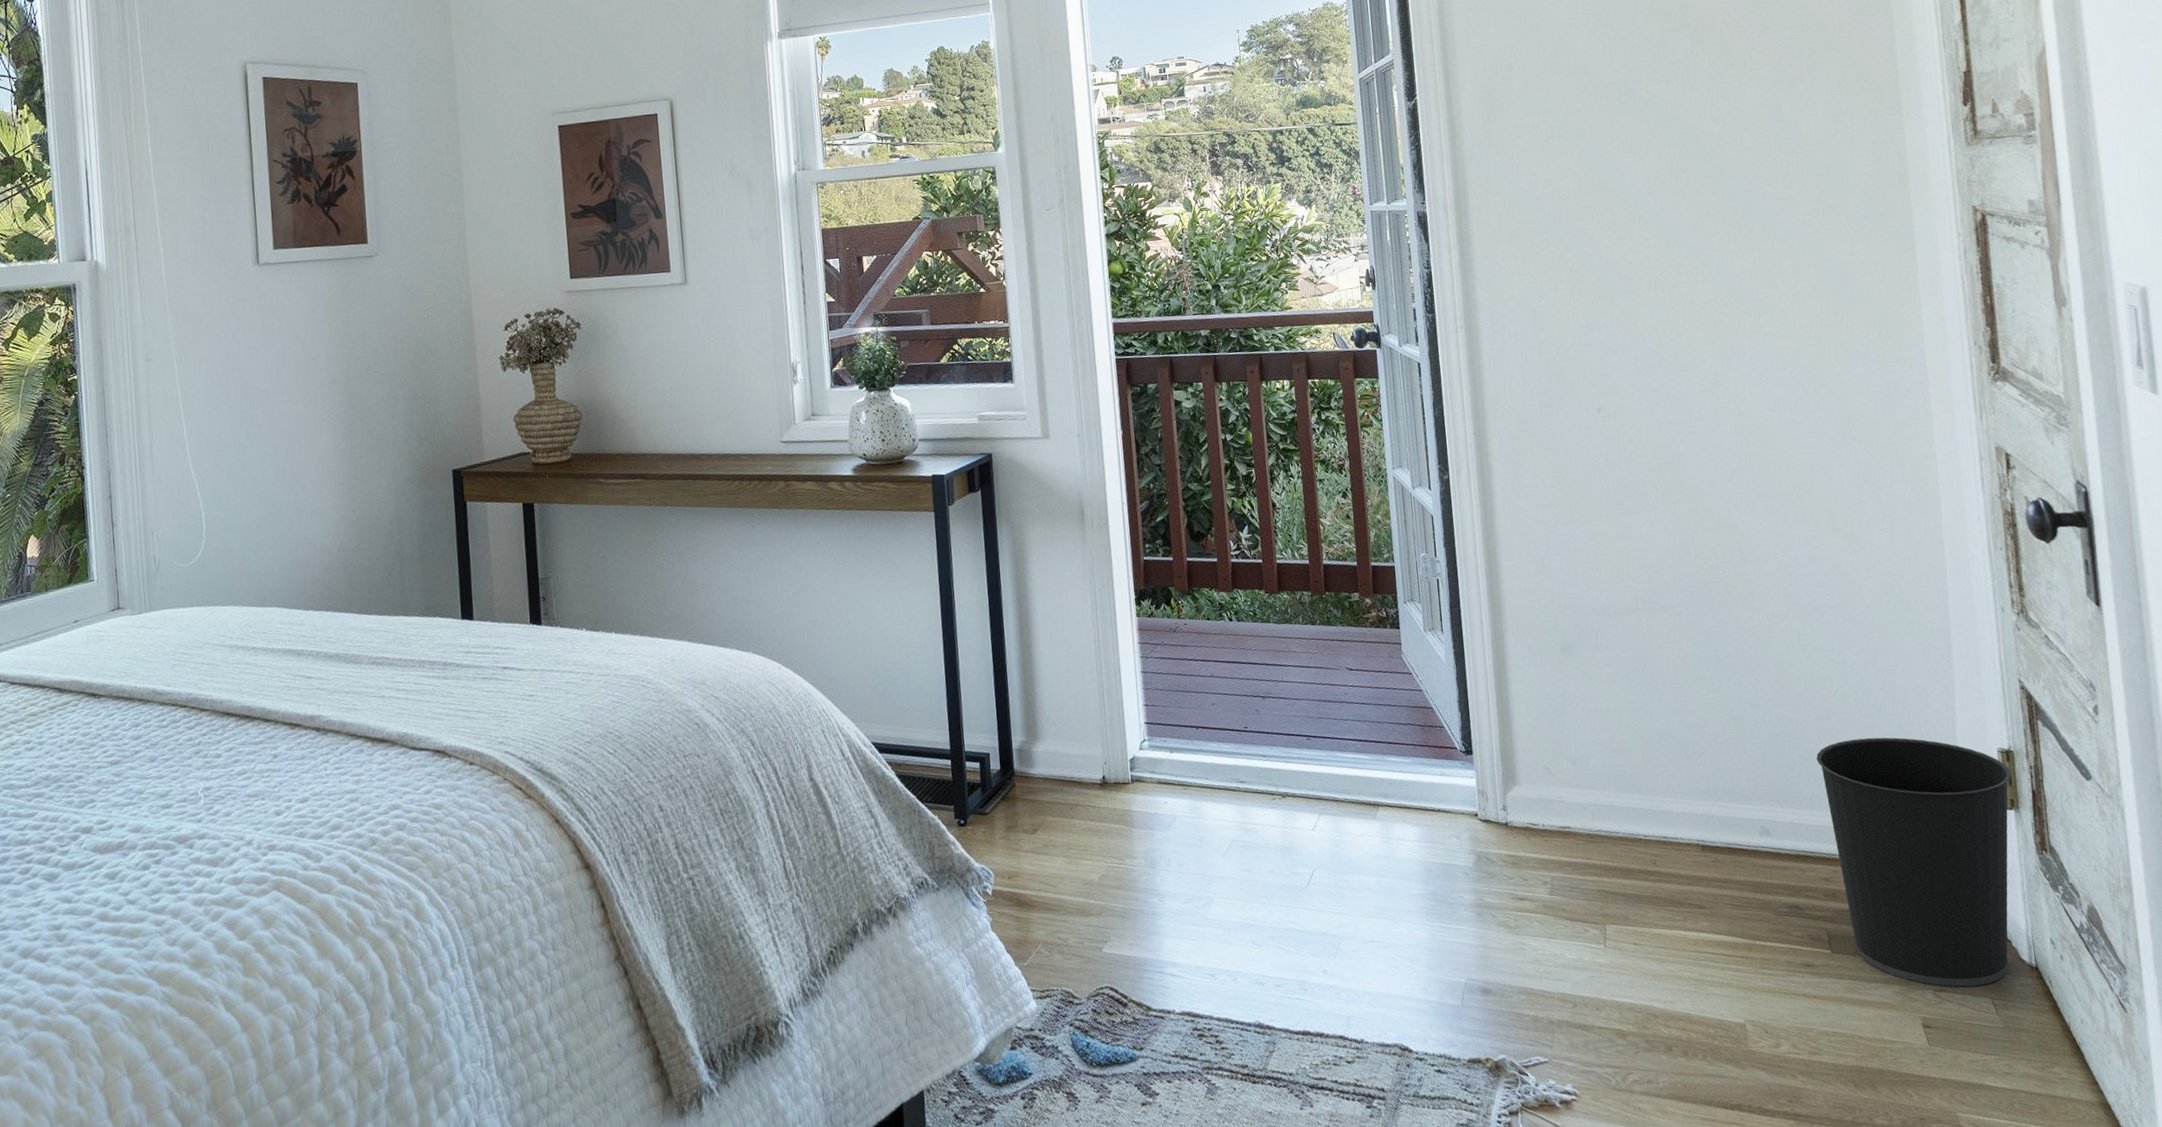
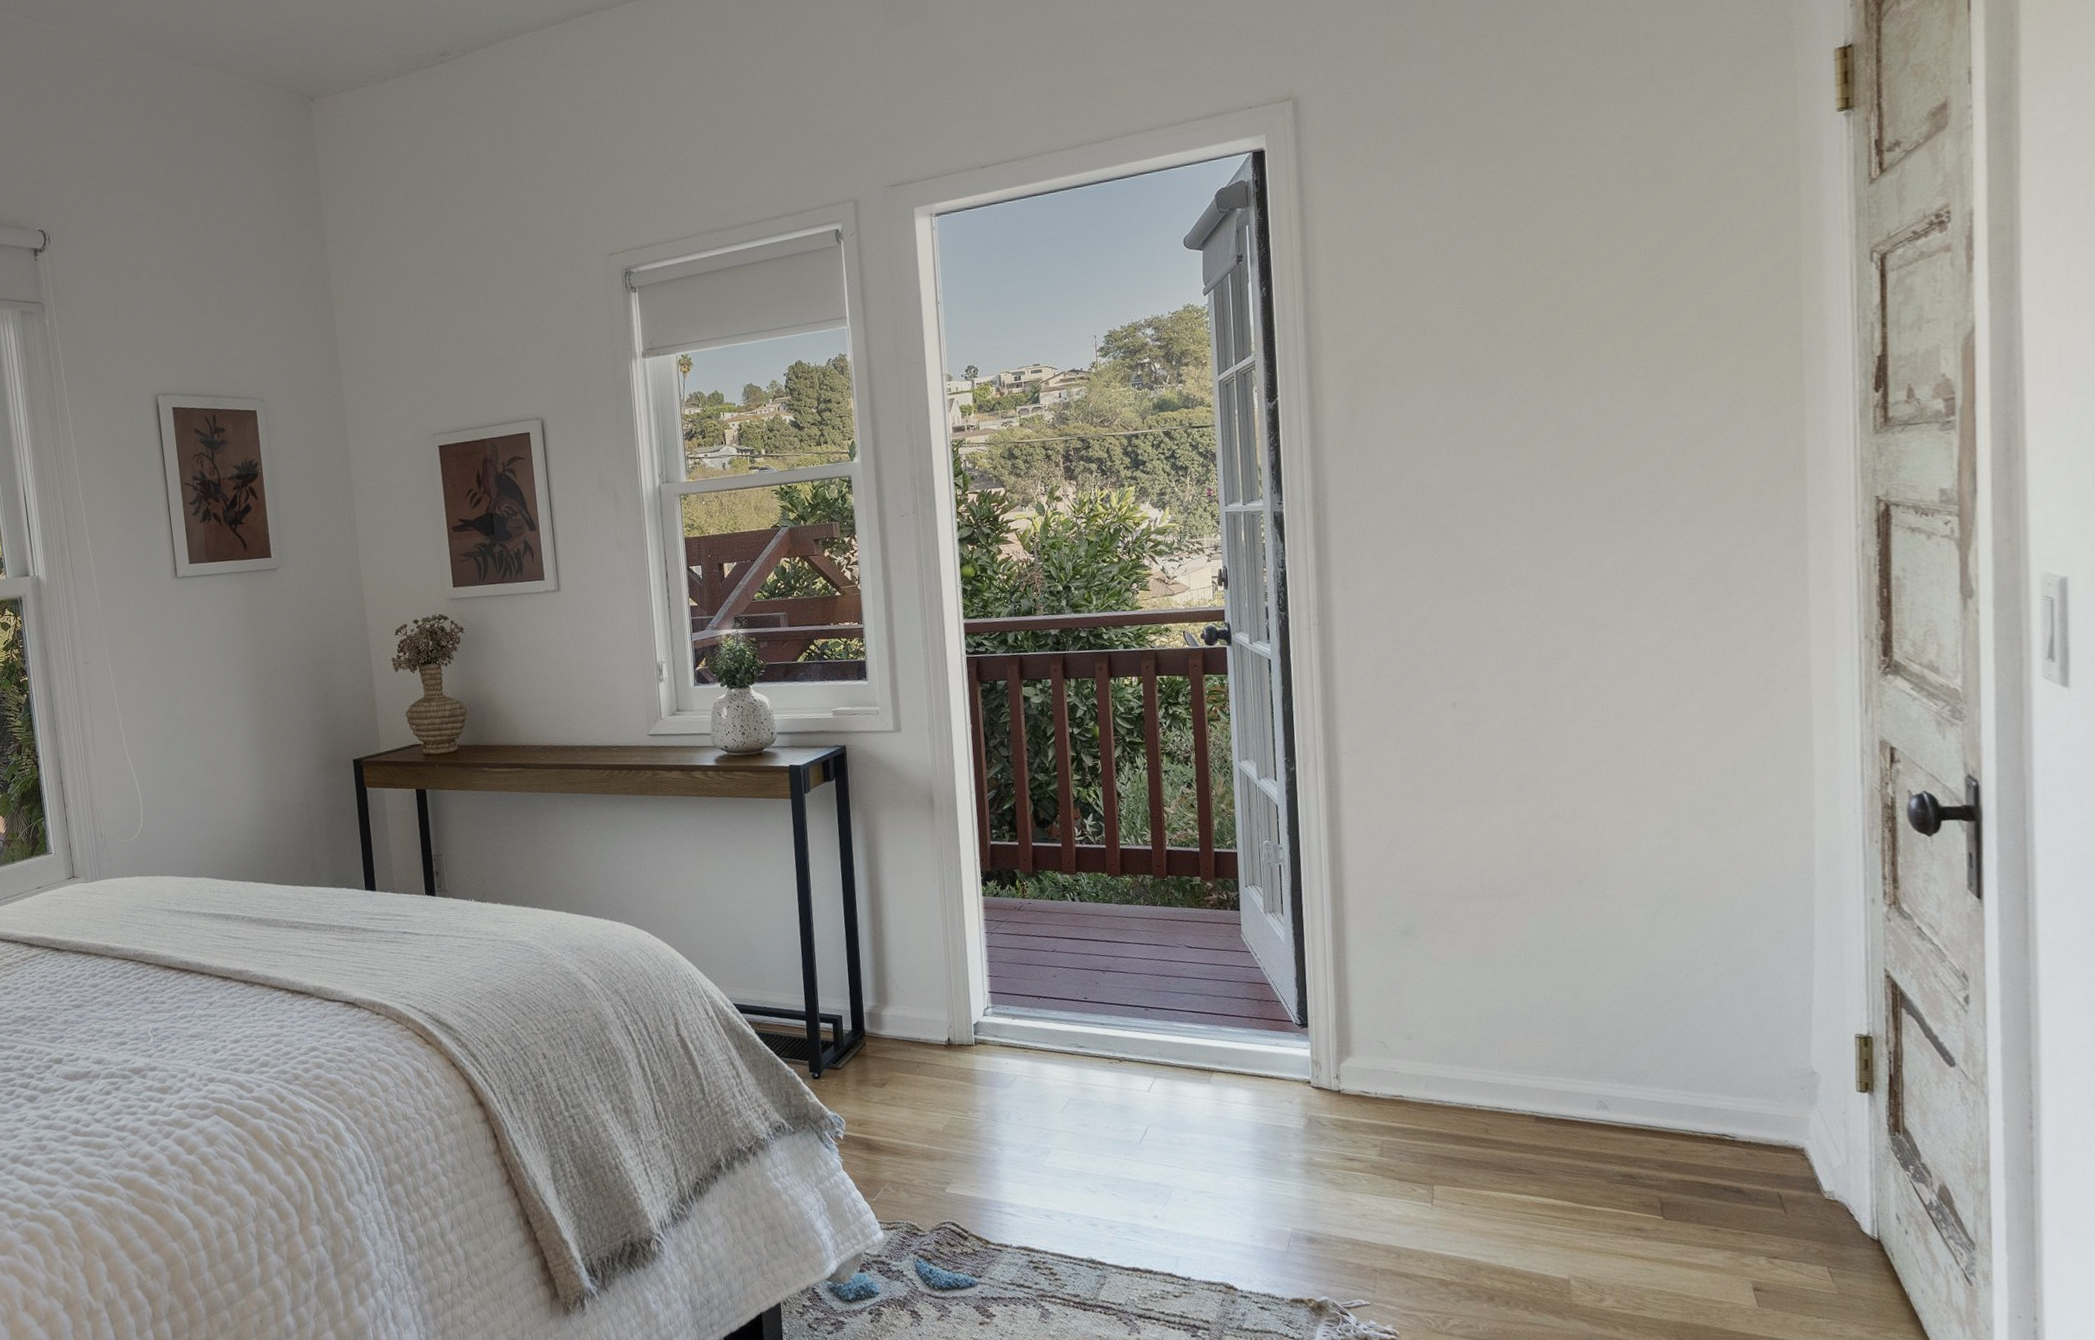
wastebasket: present [1816,737,2012,987] -> none [1661,1021,1868,1256]

